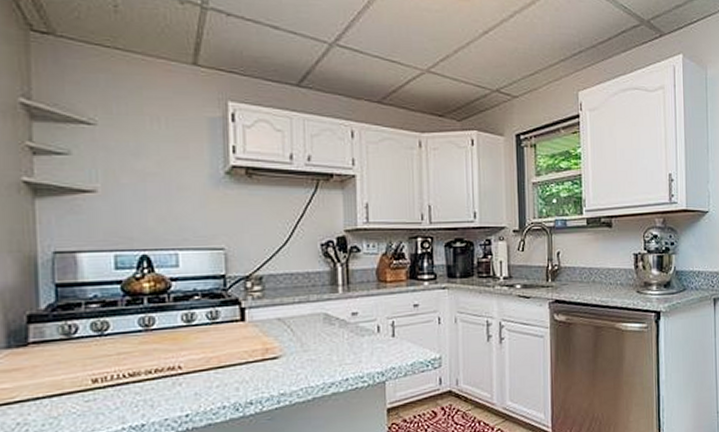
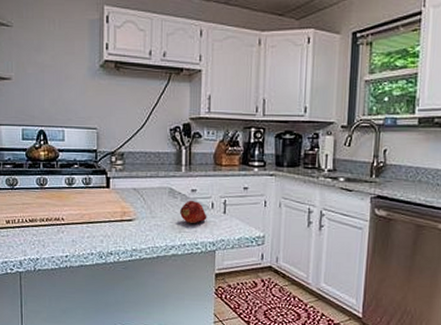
fruit: none [339,325,373,353] -> present [180,200,207,223]

